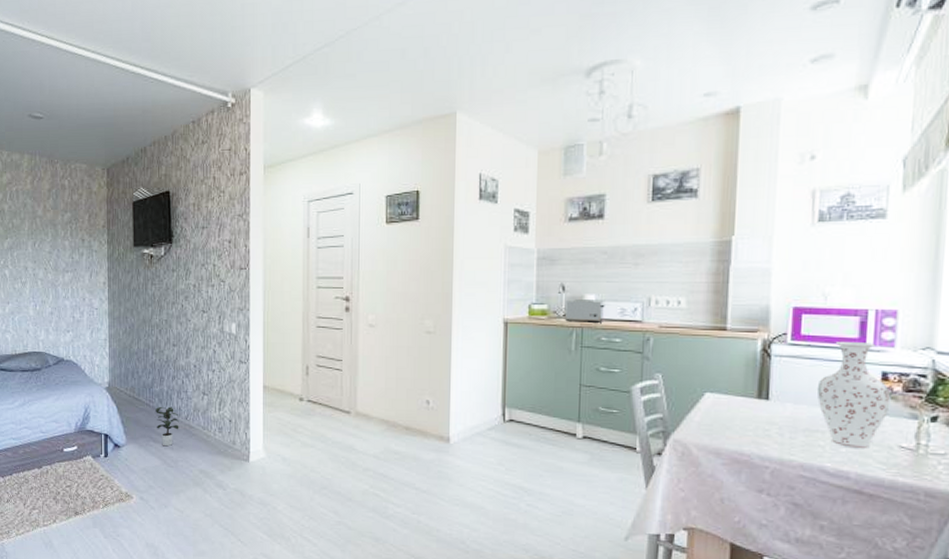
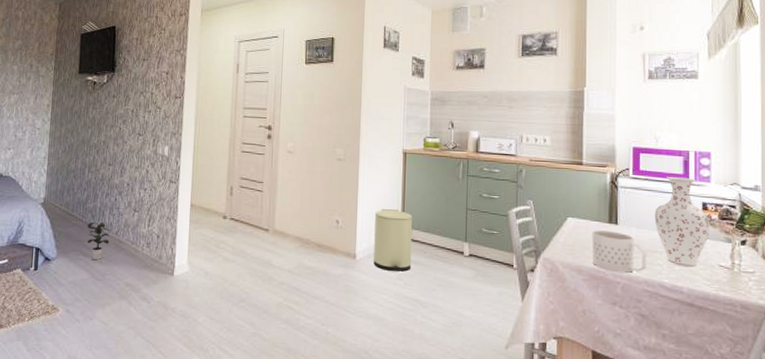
pedal bin: none [470,386,516,456] -> present [374,208,413,272]
toaster: present [565,299,605,324] -> none [454,135,486,156]
mug: none [734,407,805,457] -> present [592,230,647,274]

